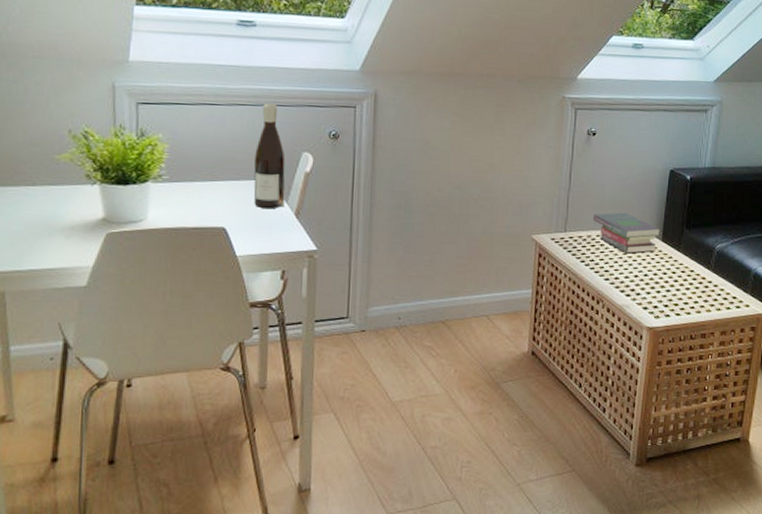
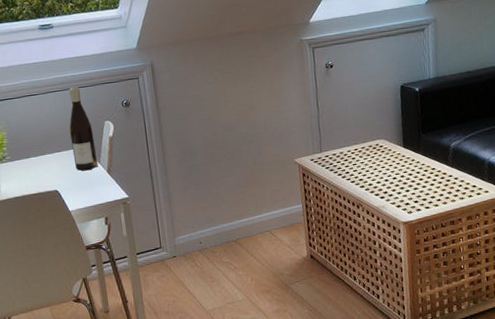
books: present [593,212,660,254] -> none [342,128,401,163]

